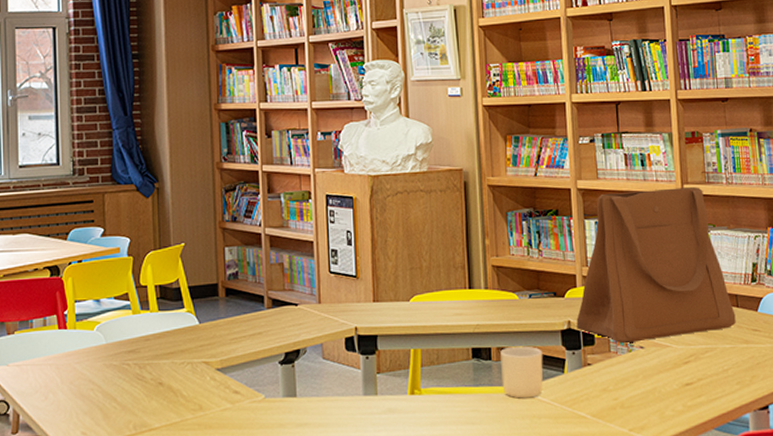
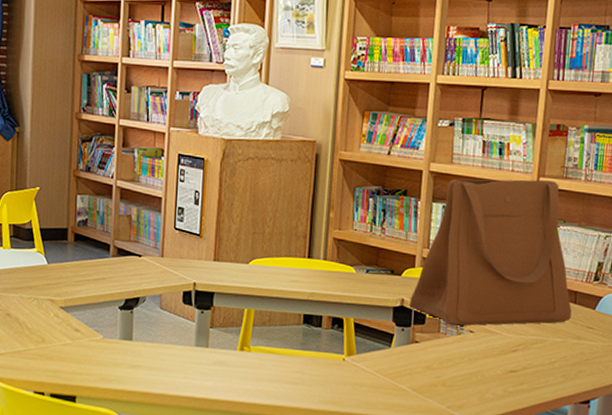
mug: present [500,346,543,399] -> none [329,317,373,367]

